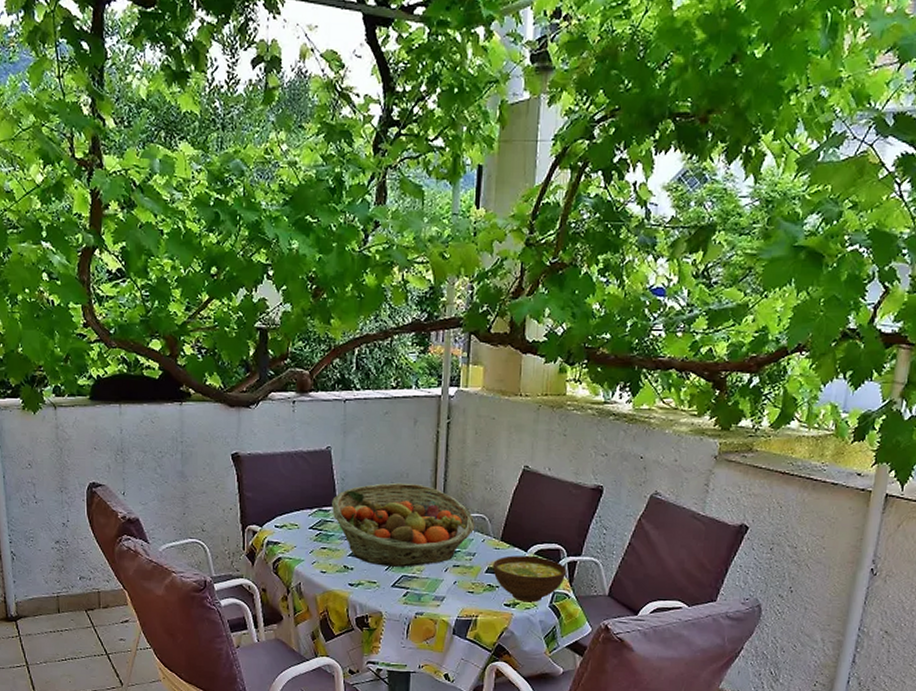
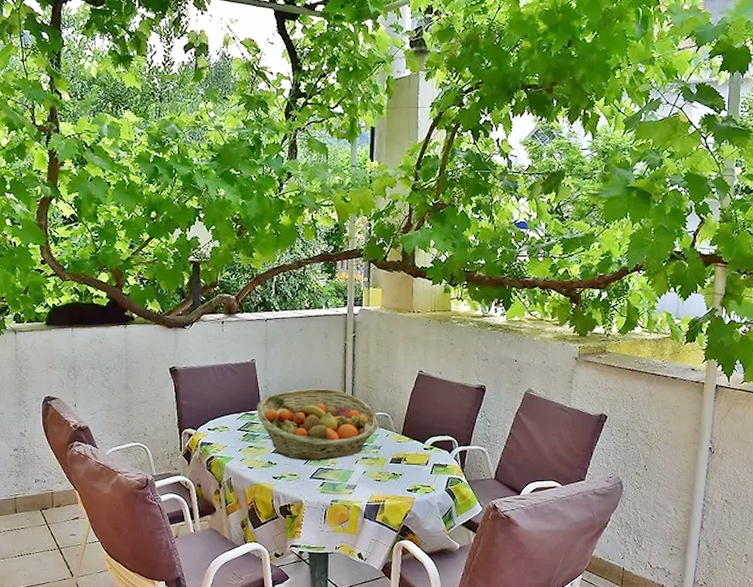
bowl: present [493,555,566,603] -> none [396,447,458,487]

